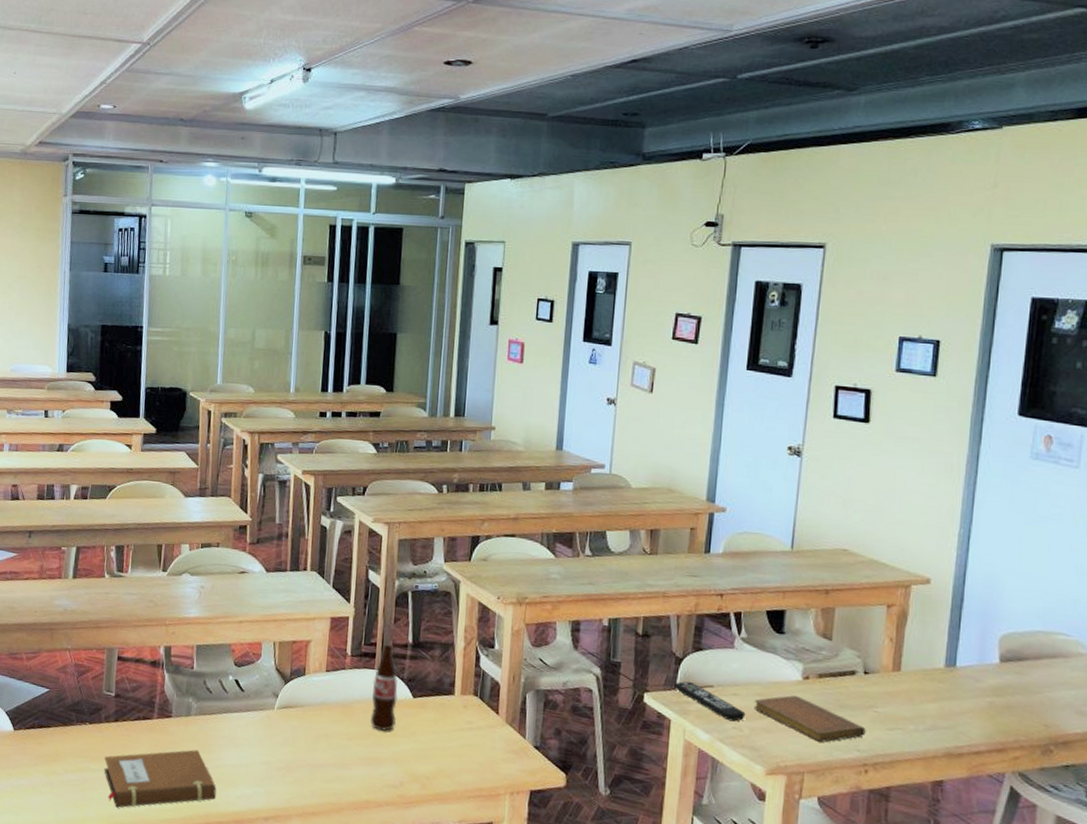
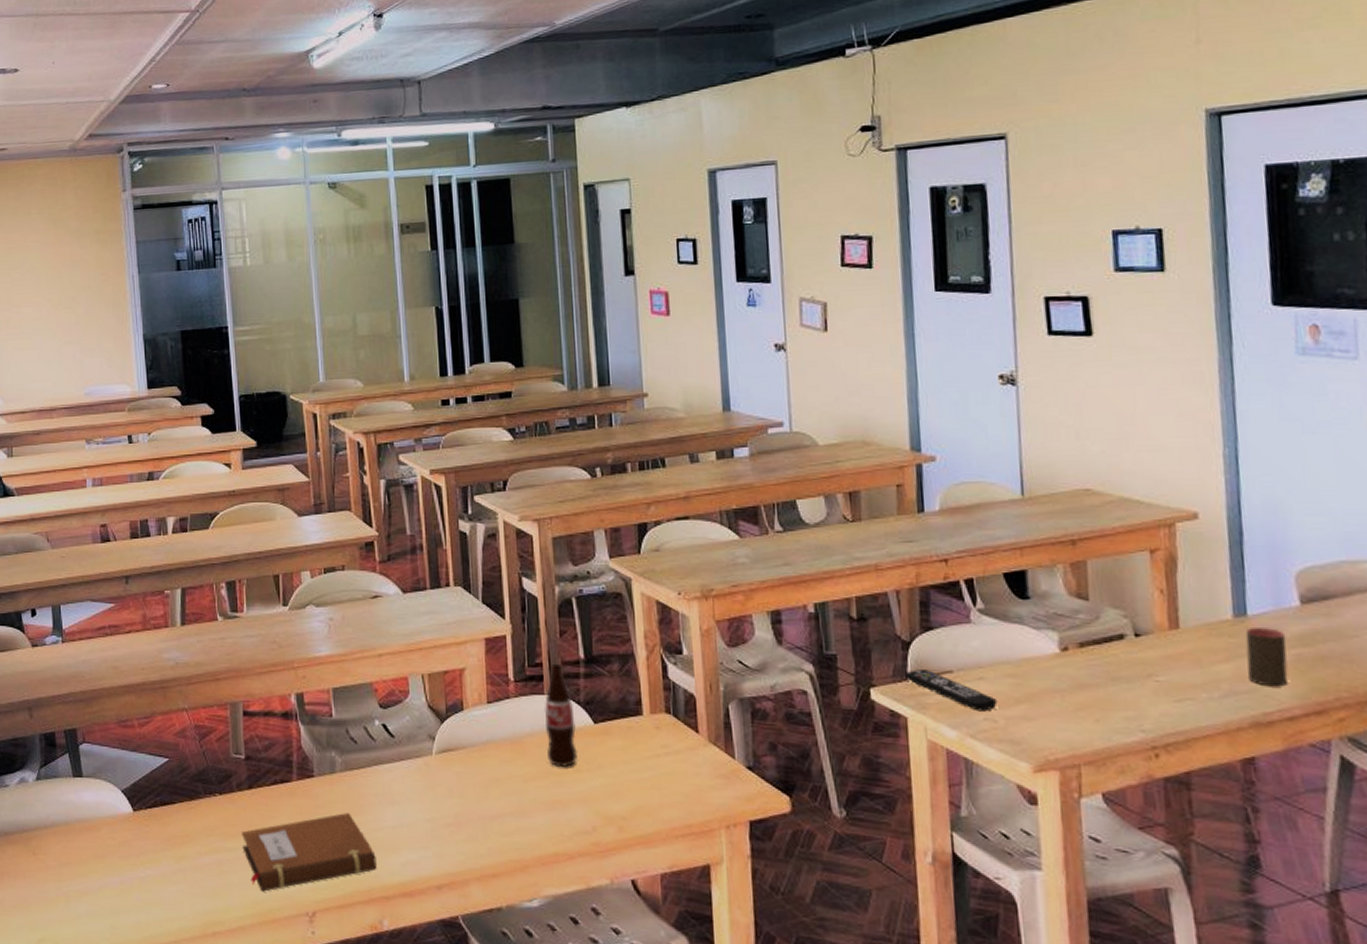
notebook: present [753,695,866,743] -> none [1005,672,1149,725]
cup: none [949,677,984,727] -> present [1245,628,1289,687]

